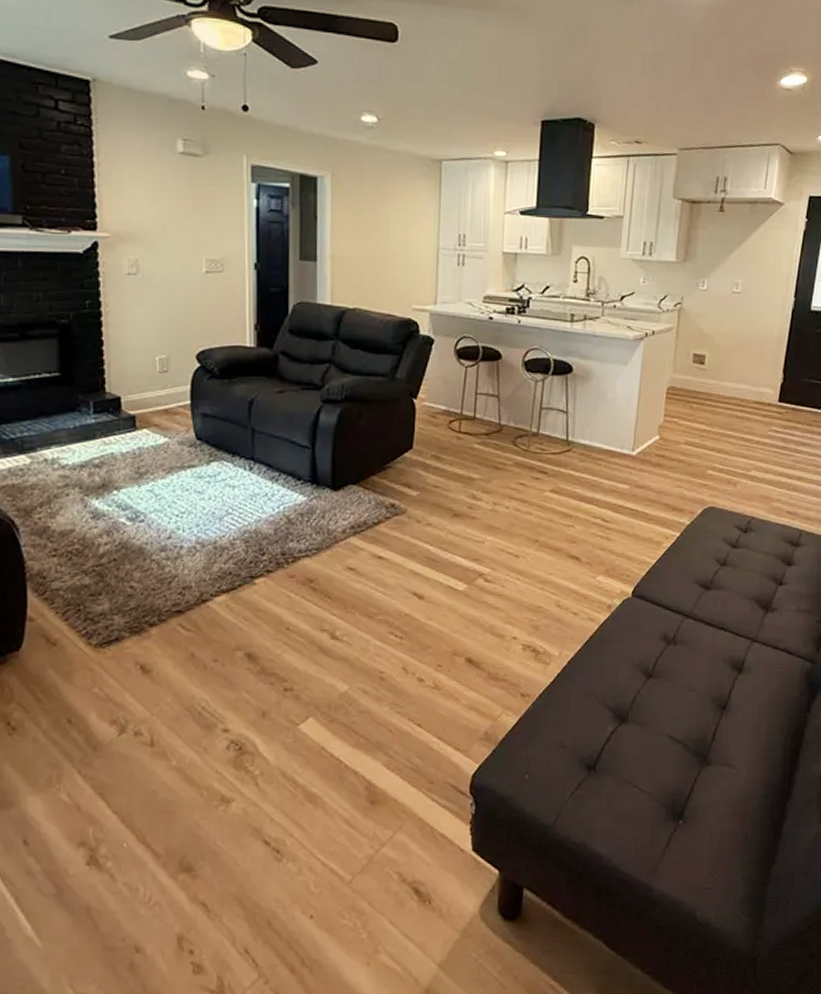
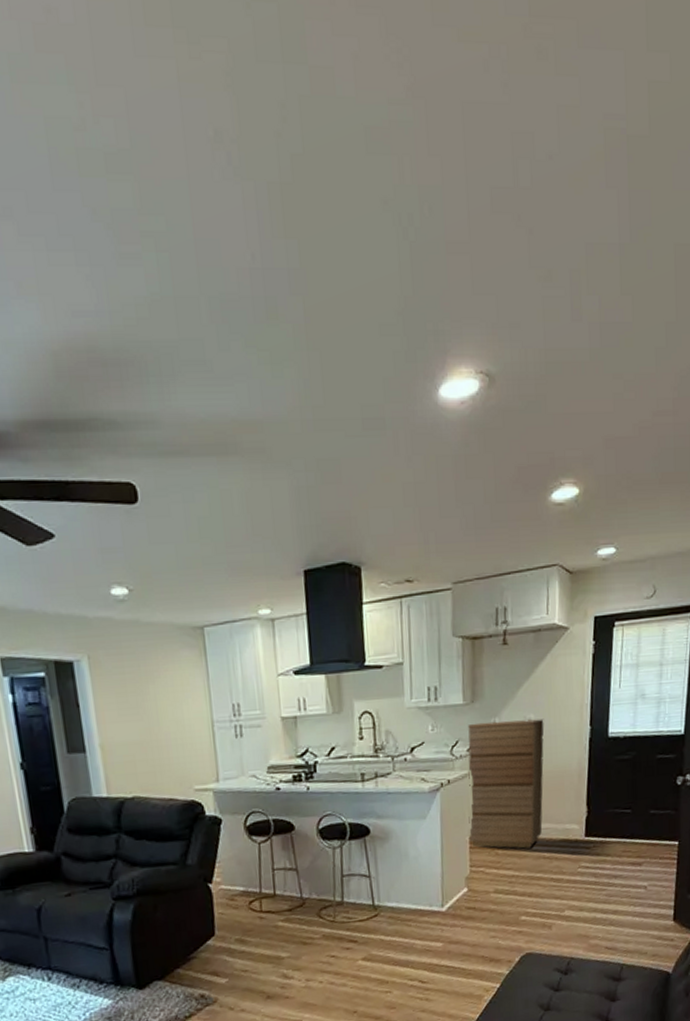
dresser: none [666,281,751,406] -> present [468,718,545,849]

